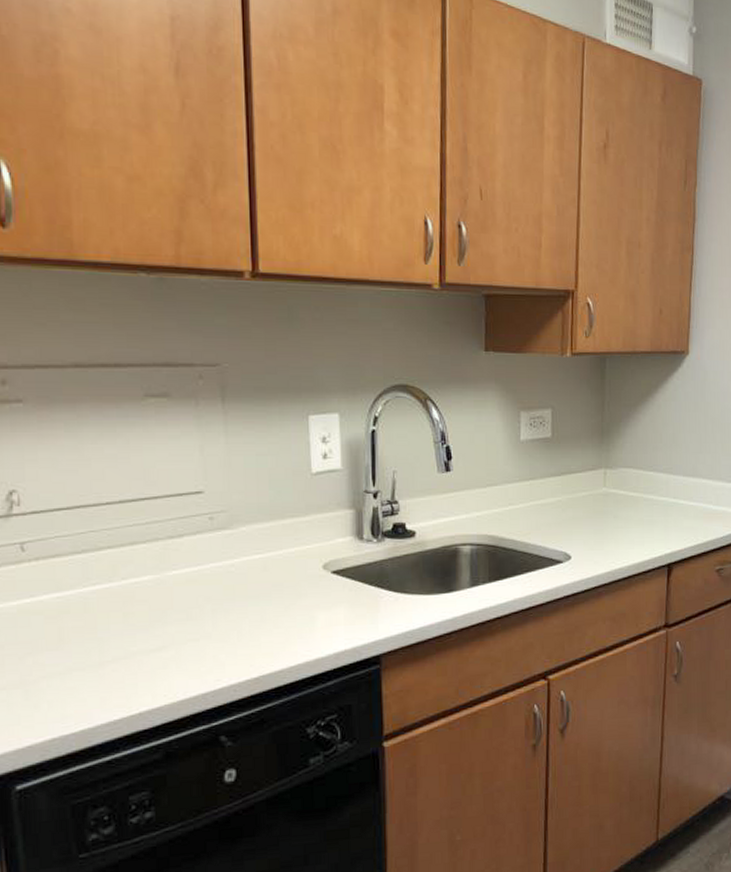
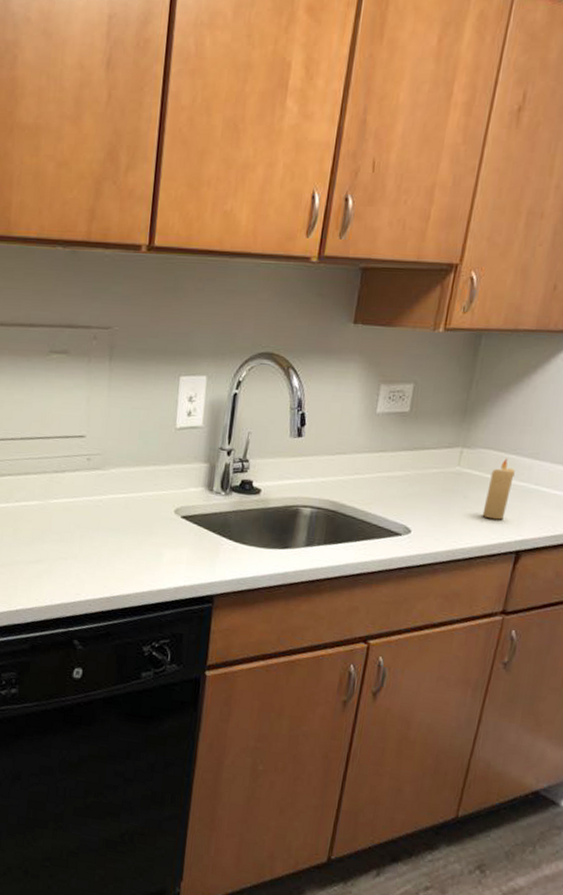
candle: none [633,475,655,536] -> present [482,458,515,520]

